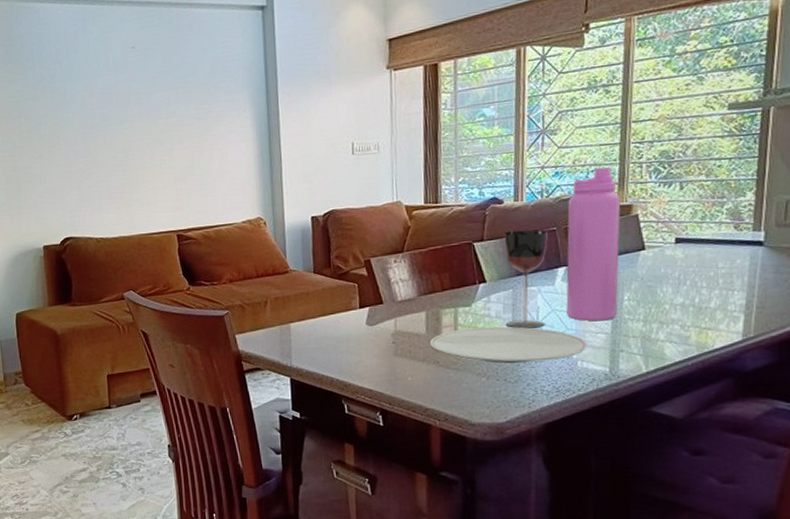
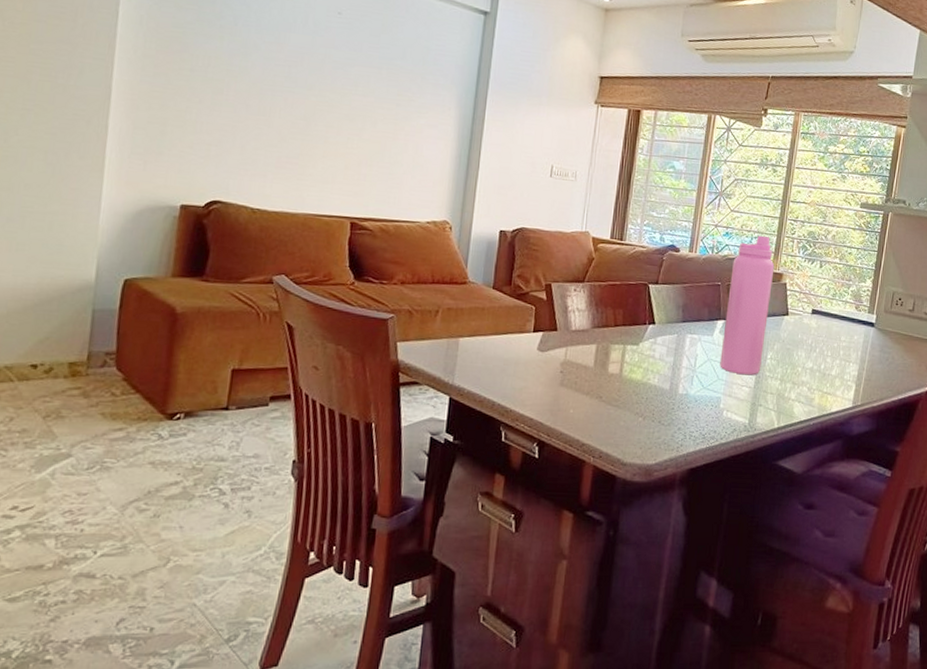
plate: present [429,326,588,363] -> none [595,366,734,408]
wineglass: present [504,229,548,329] -> none [667,278,713,375]

